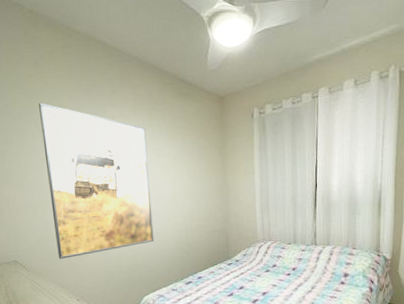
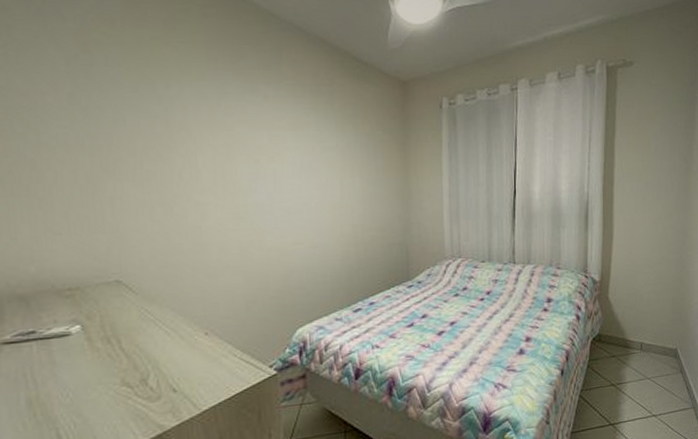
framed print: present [39,102,154,259] -> none [165,73,314,279]

